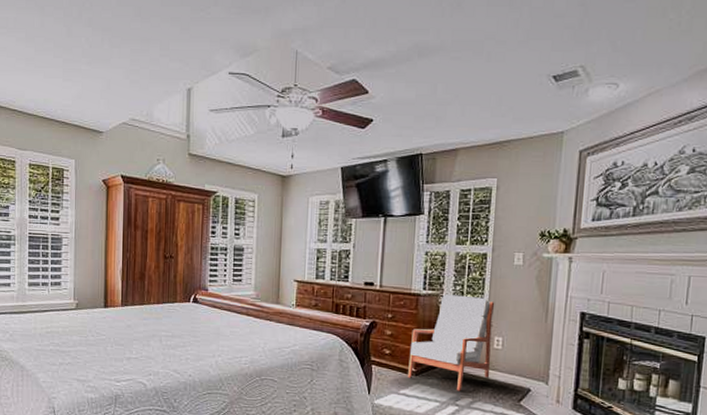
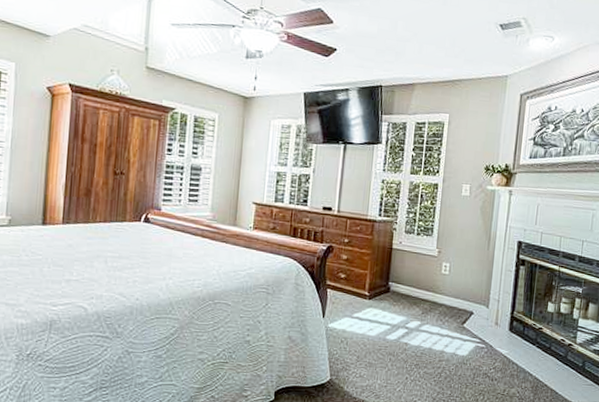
armchair: present [408,294,495,391] -> none [361,221,444,315]

